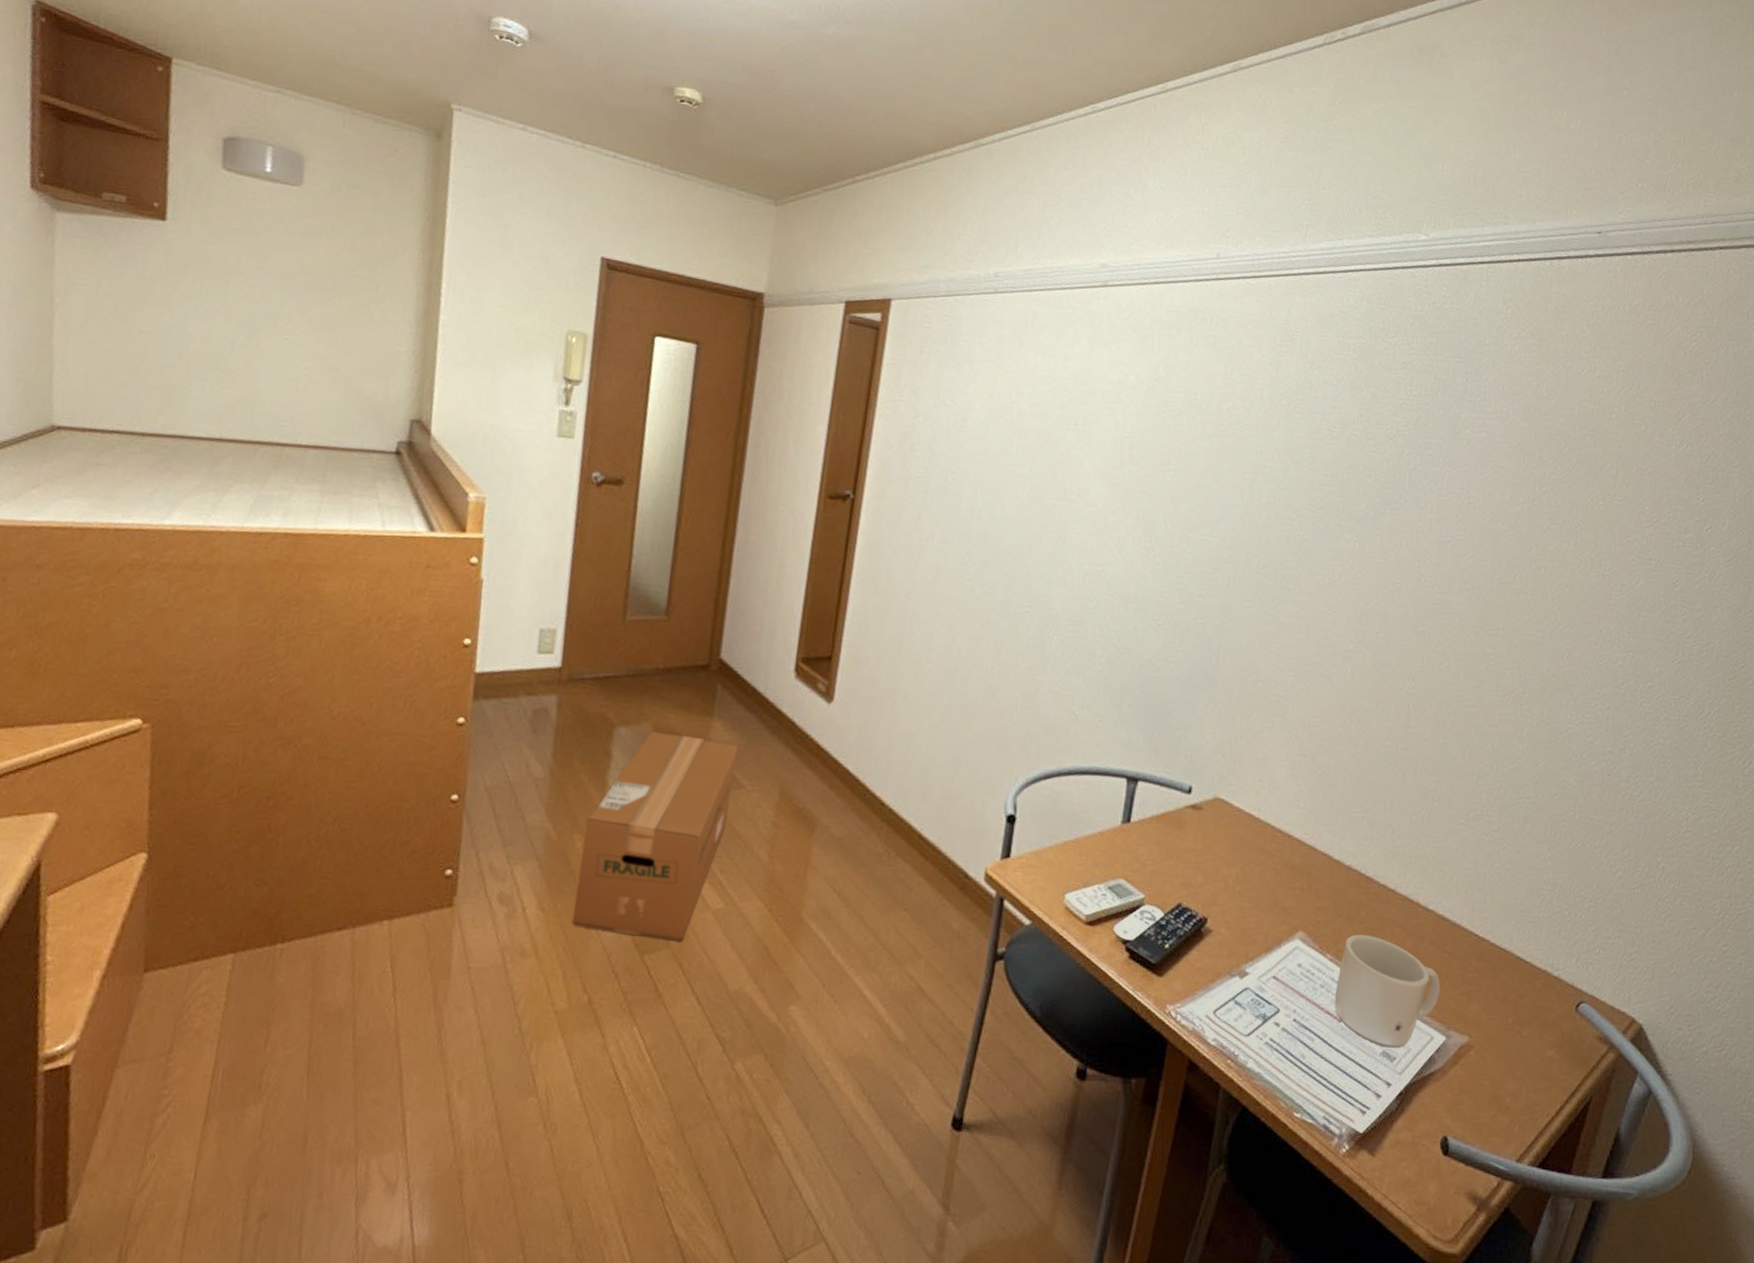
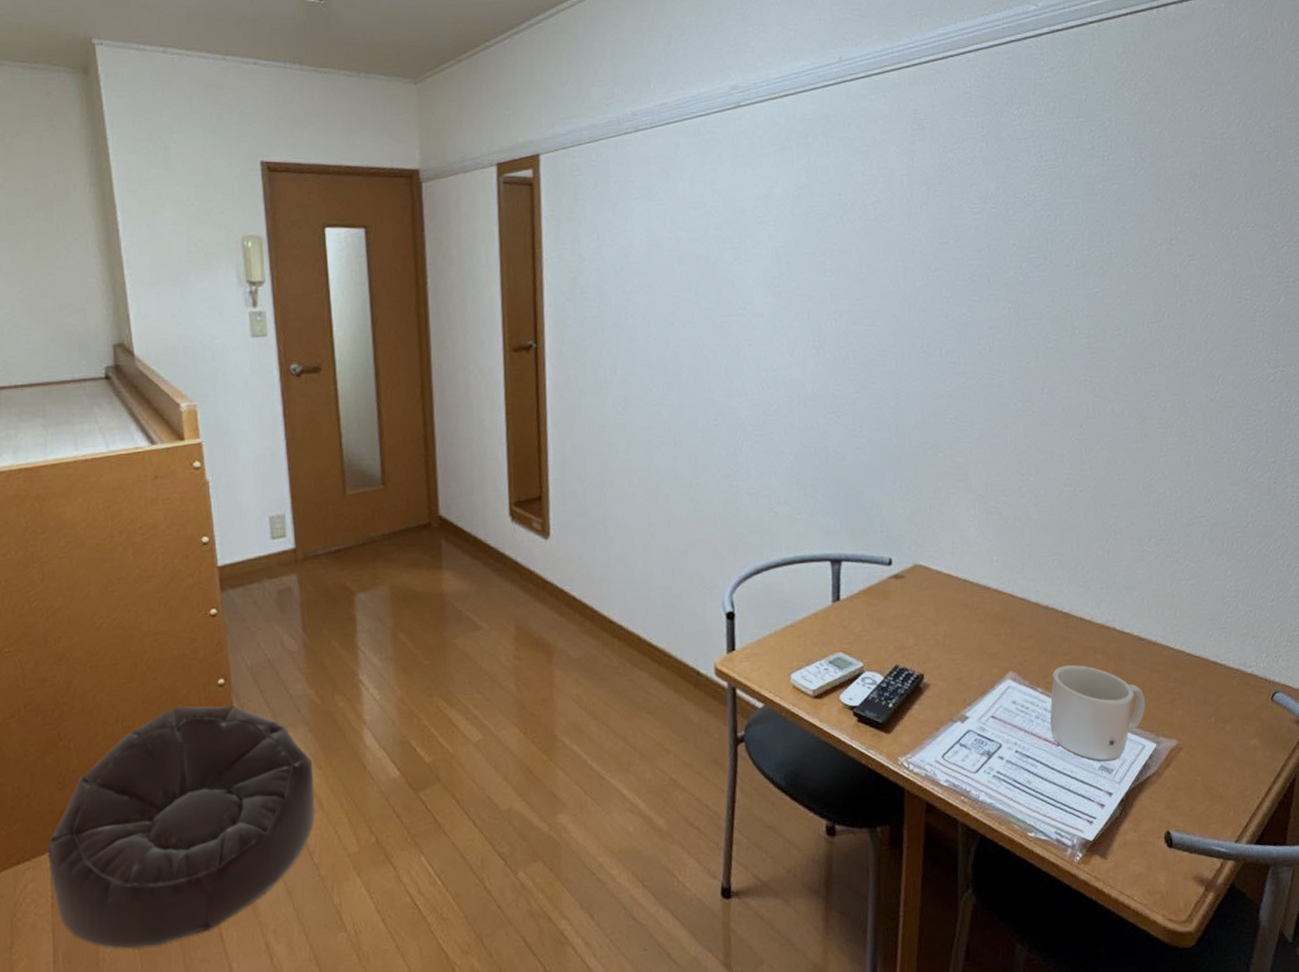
beanbag: none [229,814,536,1078] -> present [47,705,315,949]
box: present [572,731,738,942] -> none [344,590,472,778]

